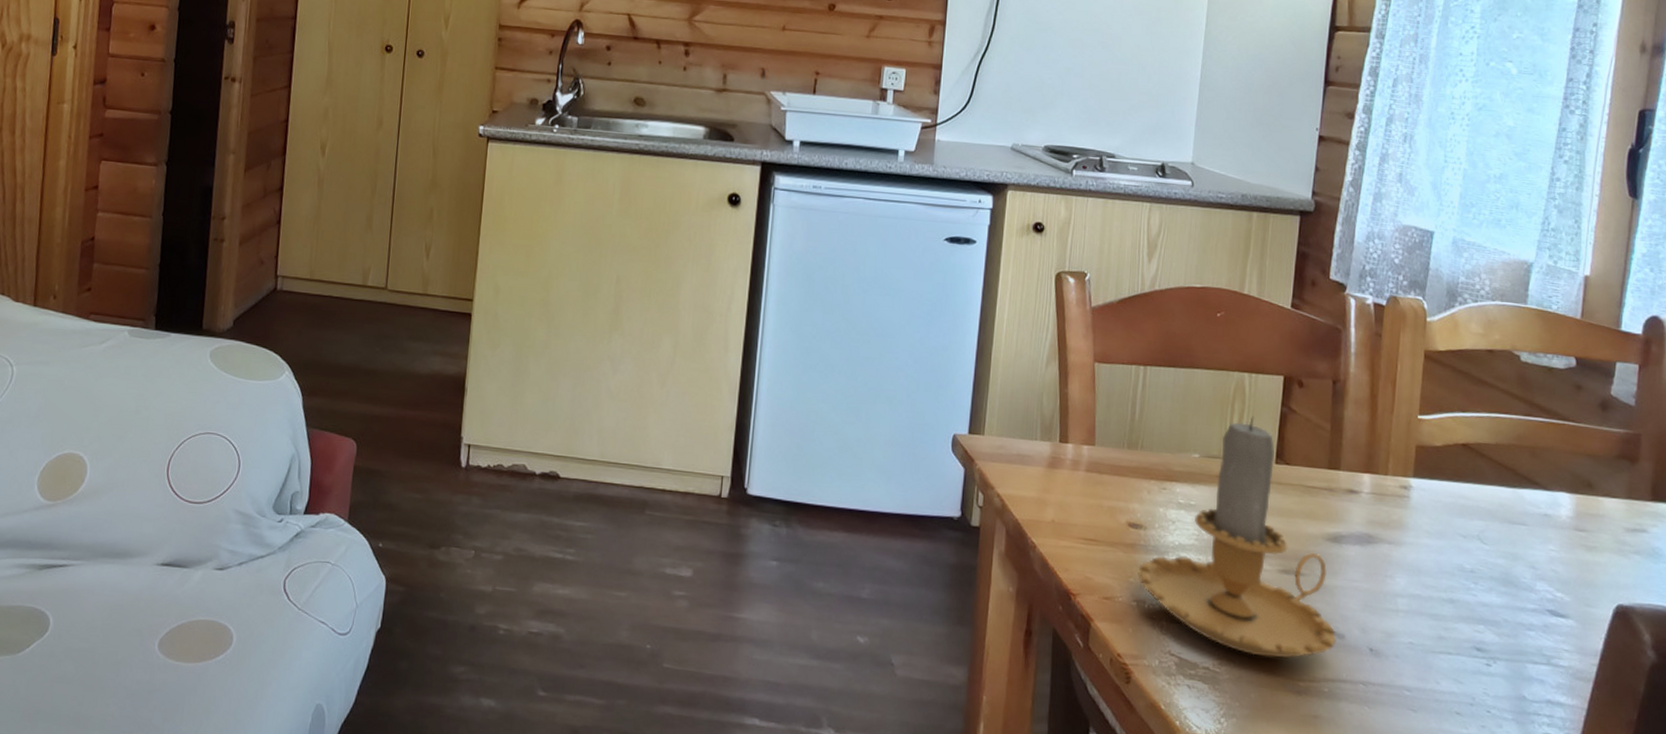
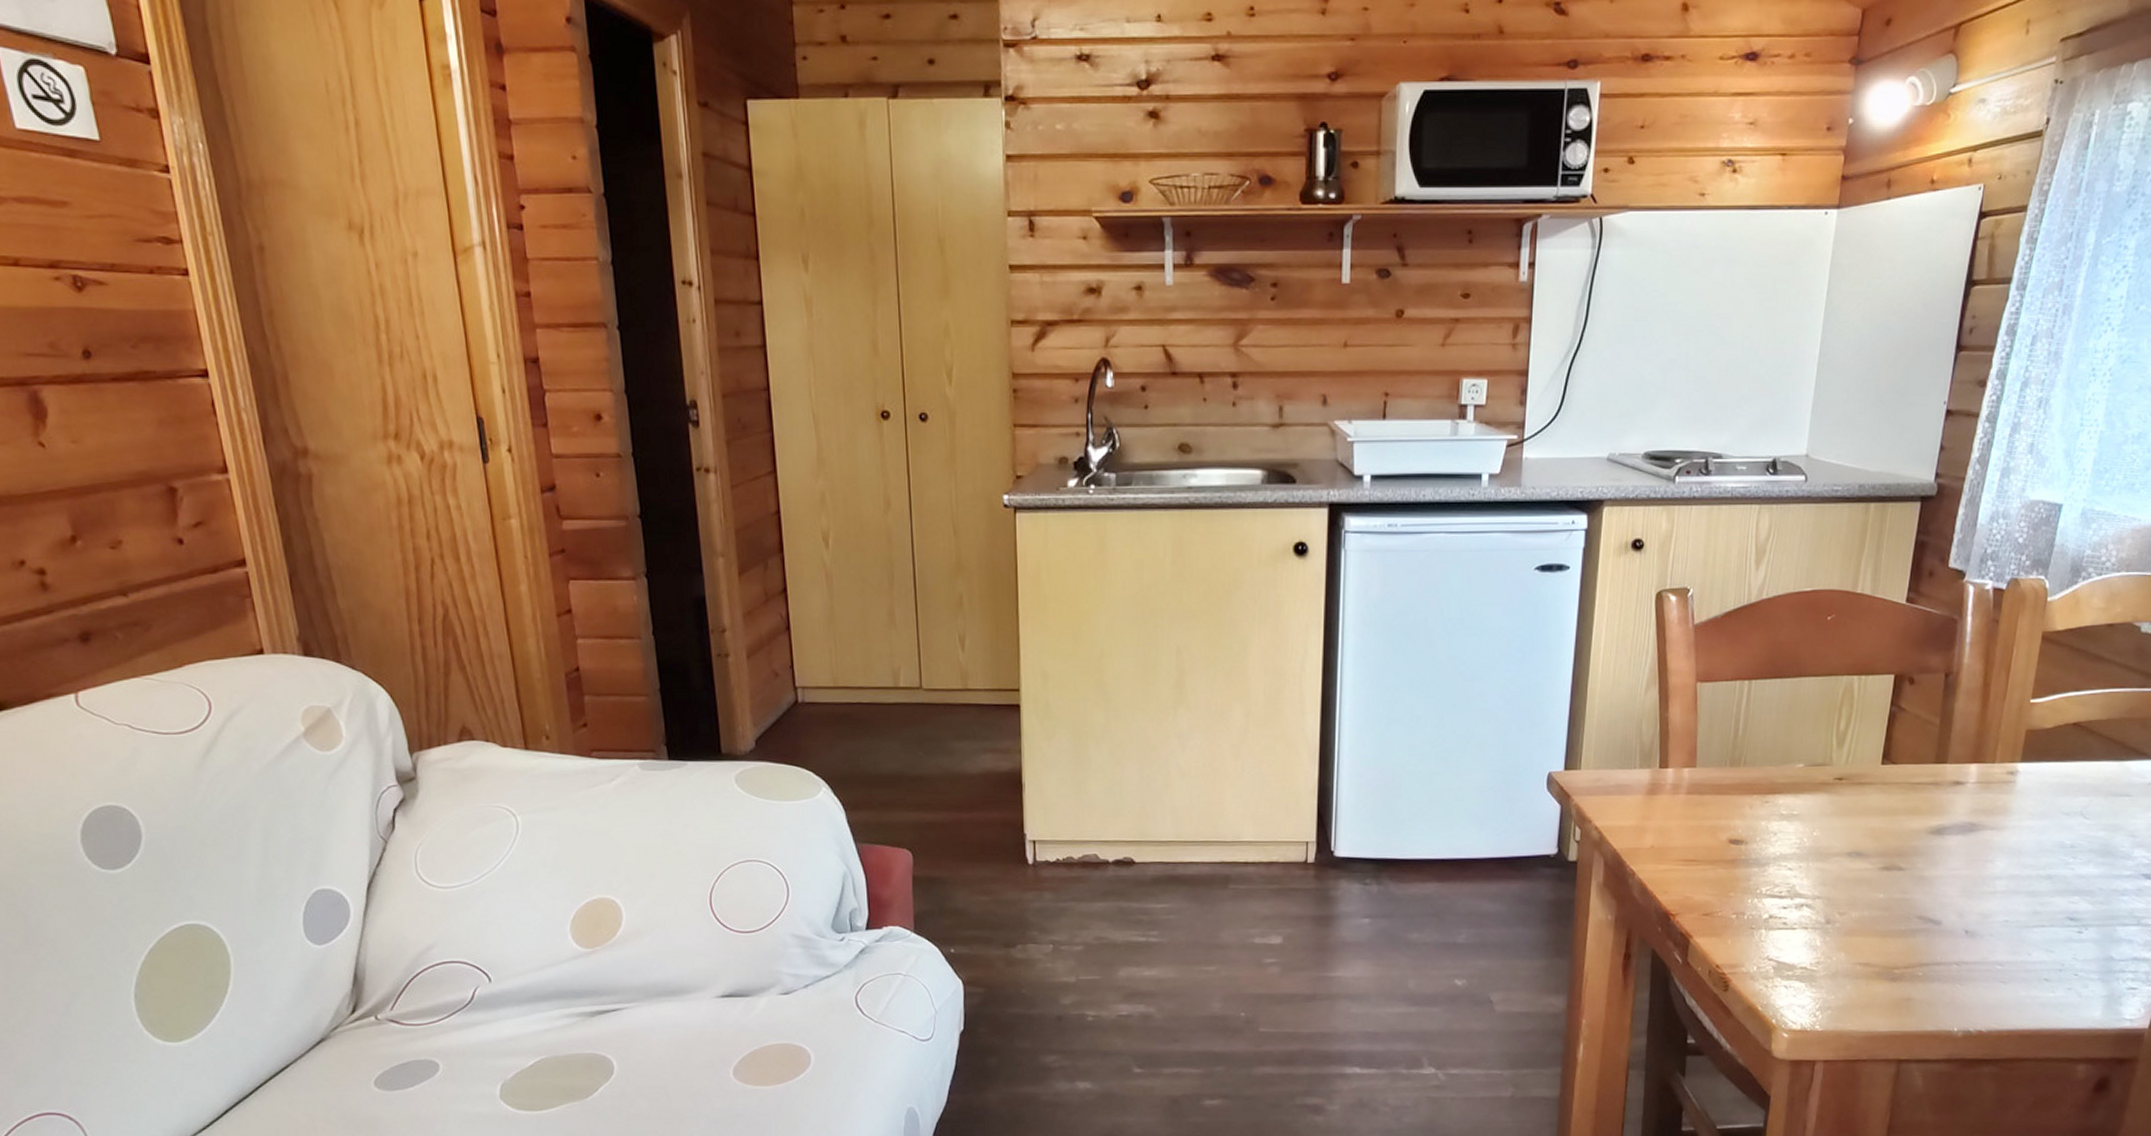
candle: present [1138,416,1337,658] -> none [1738,719,1934,951]

